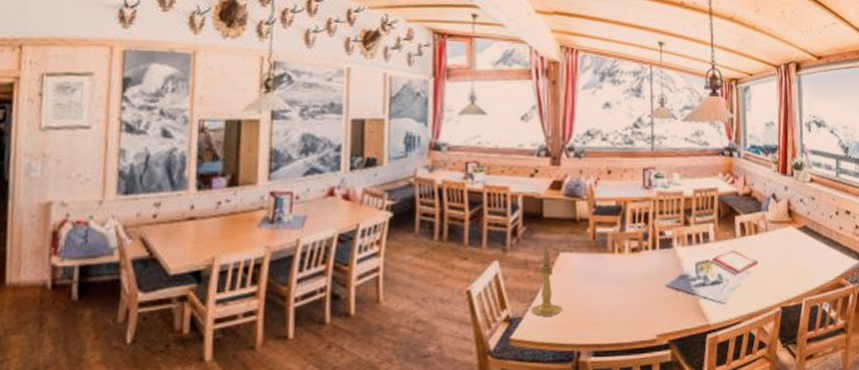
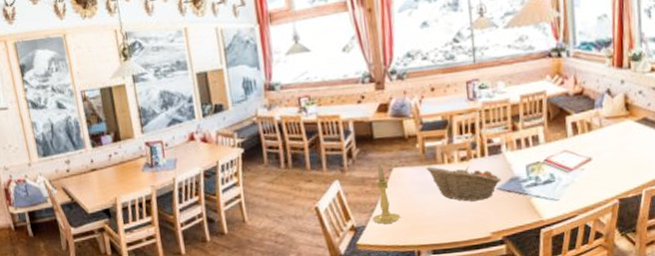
fruit basket: none [595,255,671,298] -> present [426,166,501,202]

